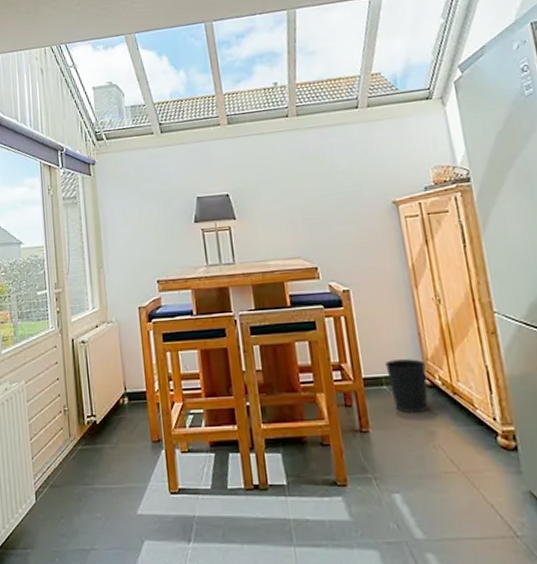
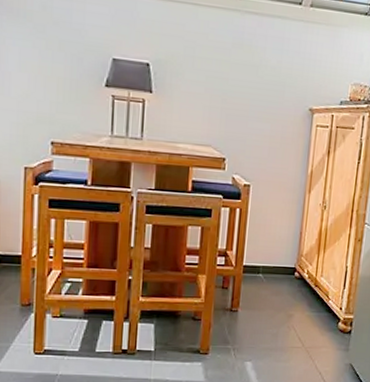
wastebasket: present [385,359,429,414] -> none [265,253,300,299]

